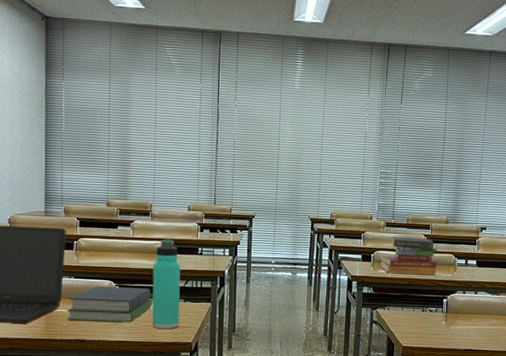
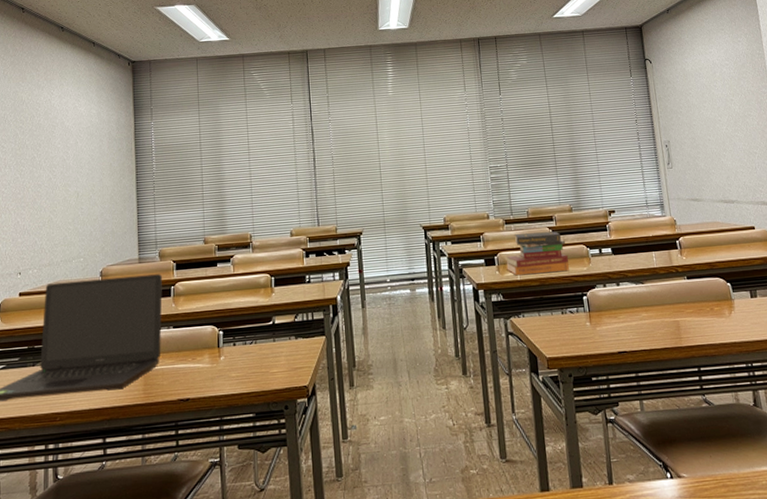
book: present [66,286,153,323] -> none [167,329,261,378]
thermos bottle: present [152,239,181,330] -> none [258,270,293,375]

